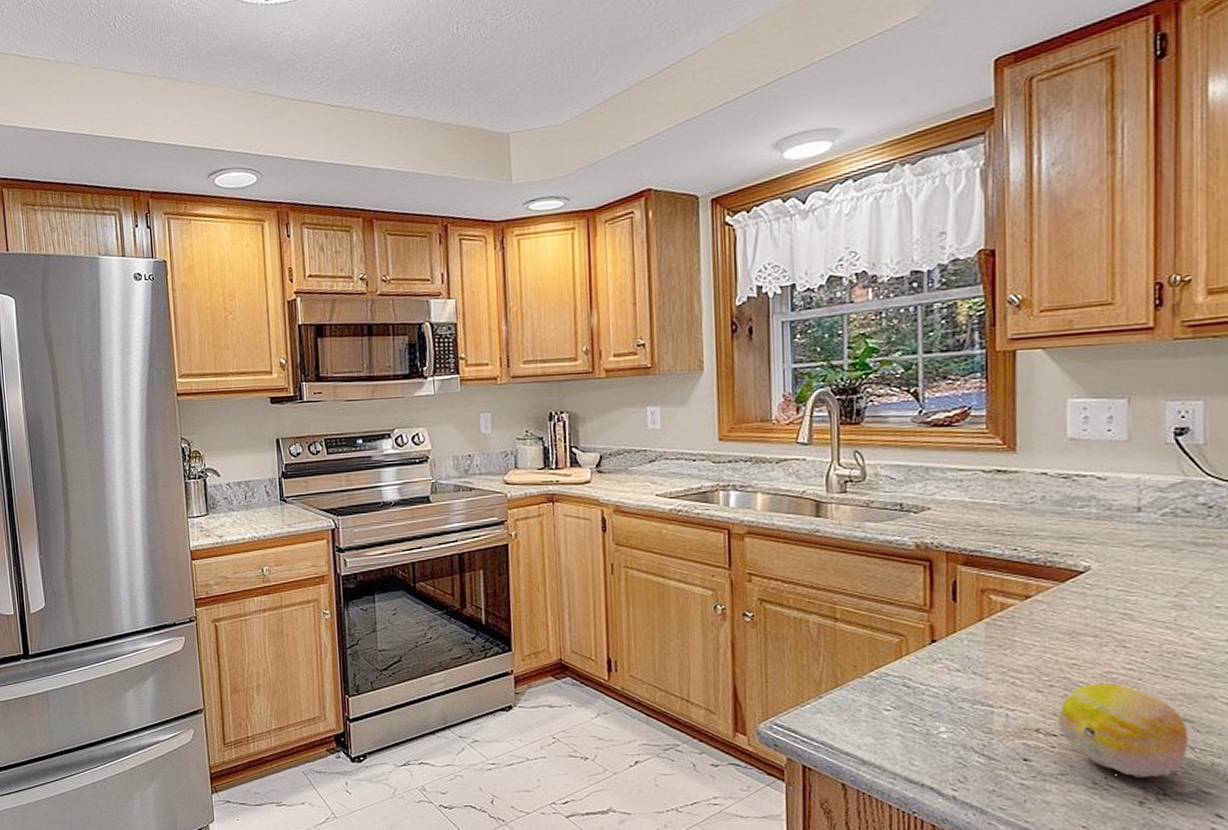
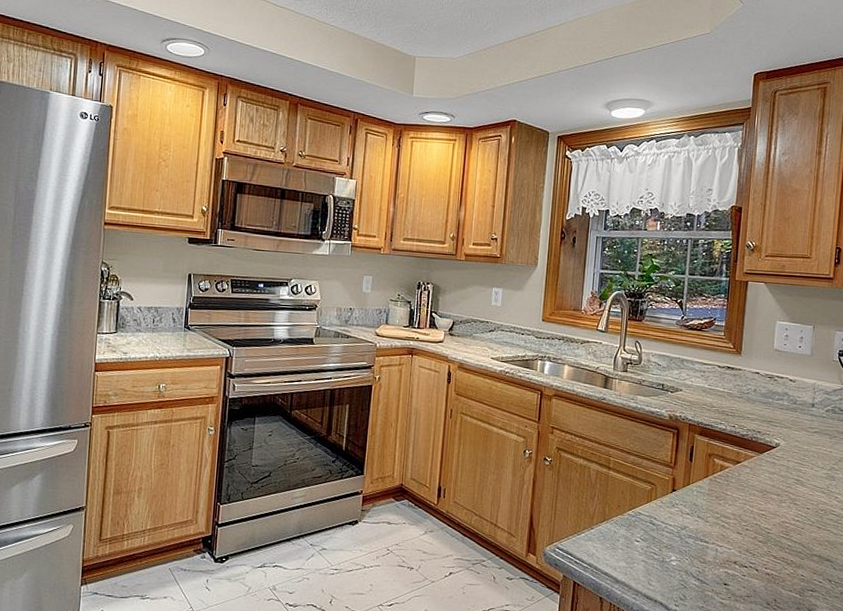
fruit: present [1057,682,1188,778] -> none [748,529,829,602]

